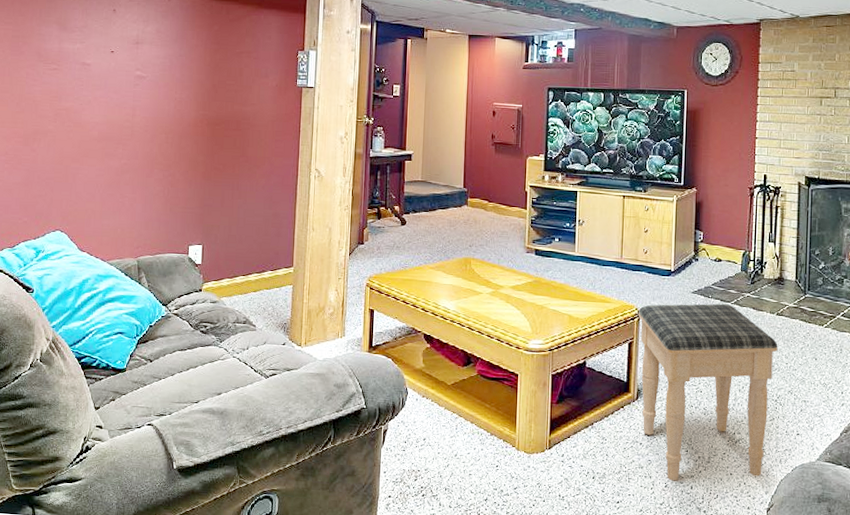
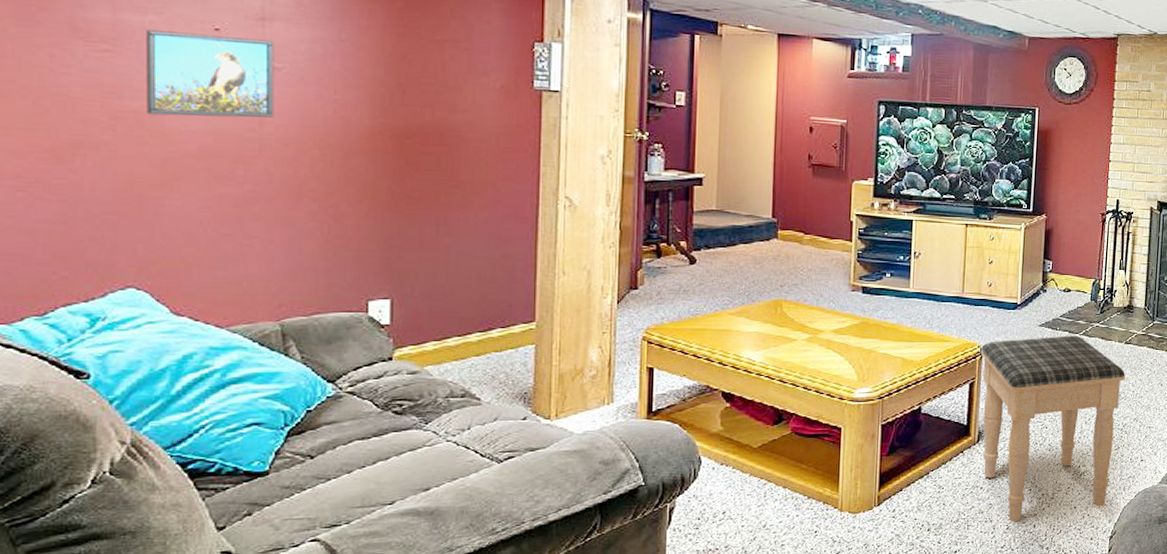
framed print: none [73,54,143,112] -> present [147,30,274,118]

